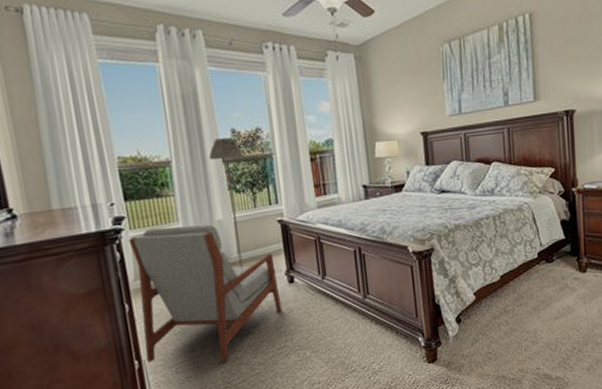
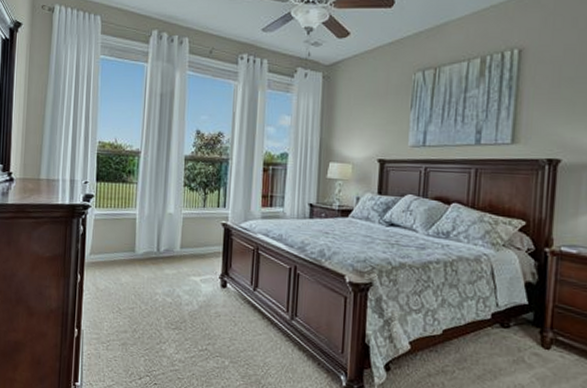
armchair: present [128,224,282,362] -> none [85,210,212,350]
floor lamp: present [208,137,254,269] -> none [172,136,203,264]

